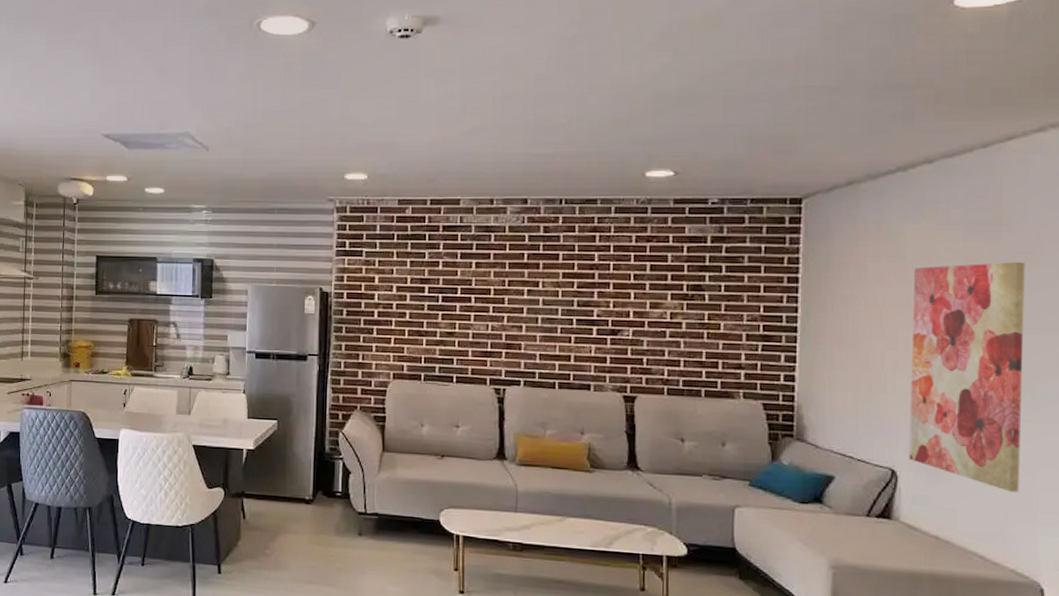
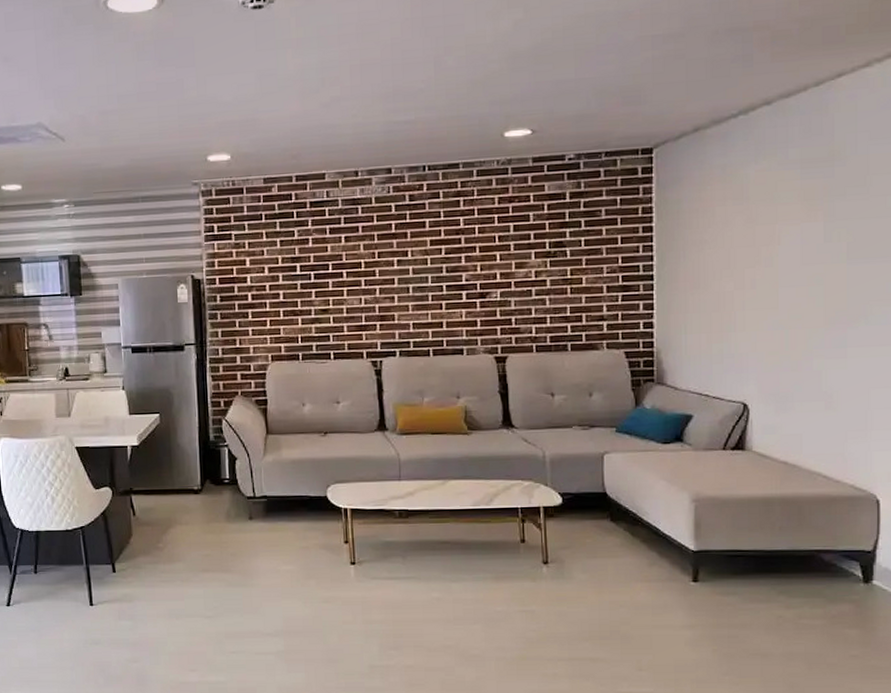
wall art: present [909,261,1025,492] -> none [757,194,857,414]

